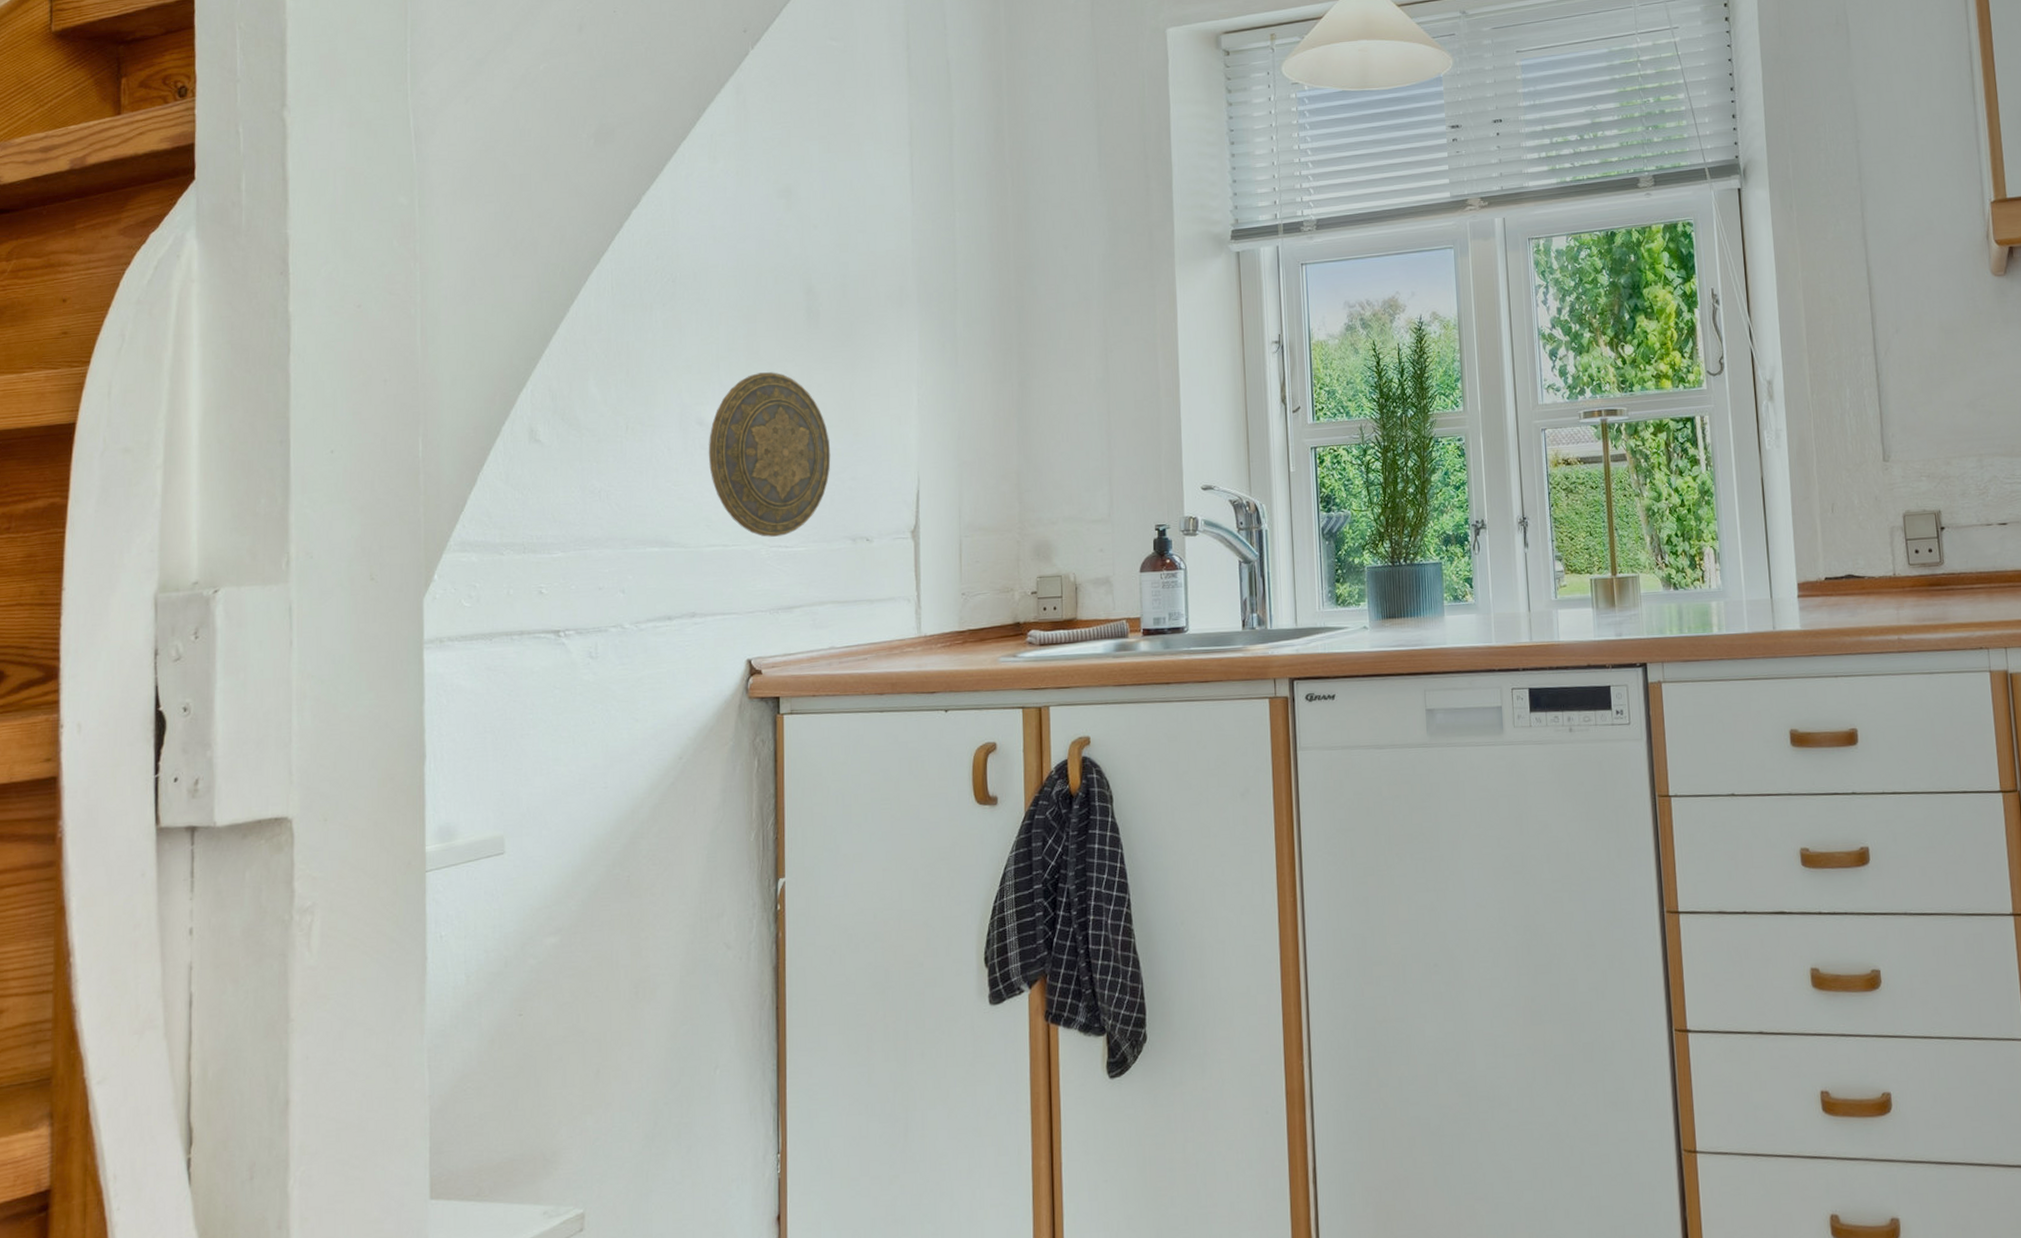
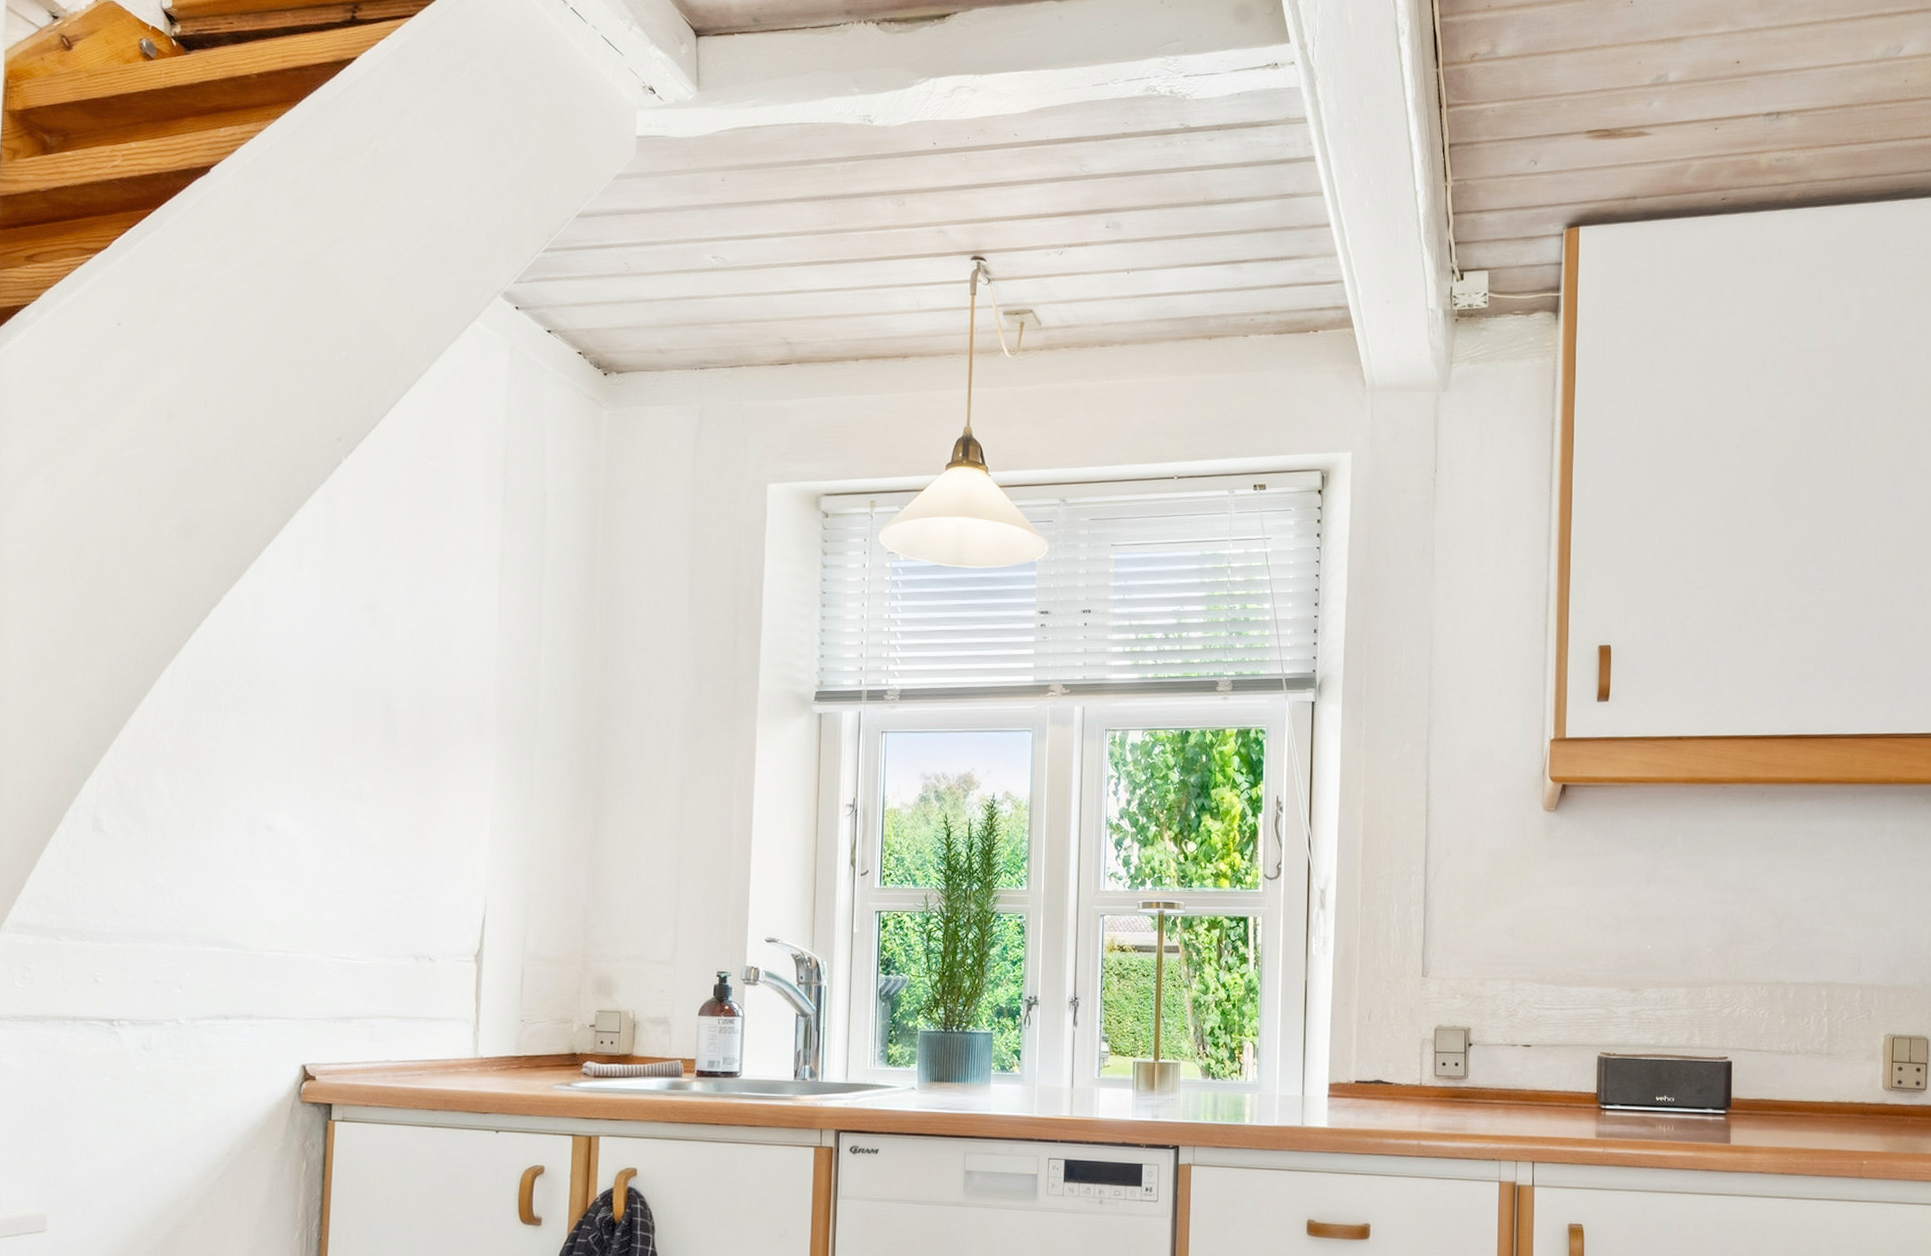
decorative plate: present [708,372,831,537] -> none [275,785,399,948]

